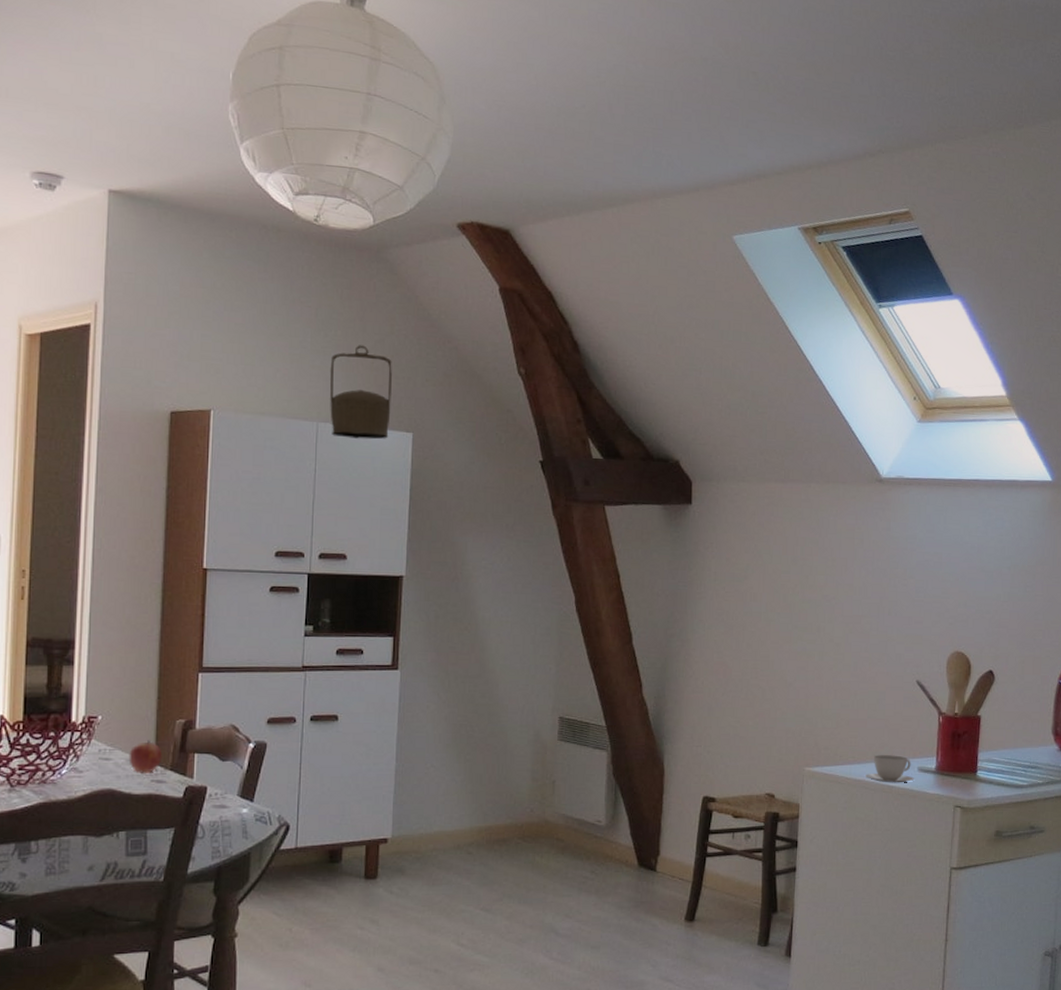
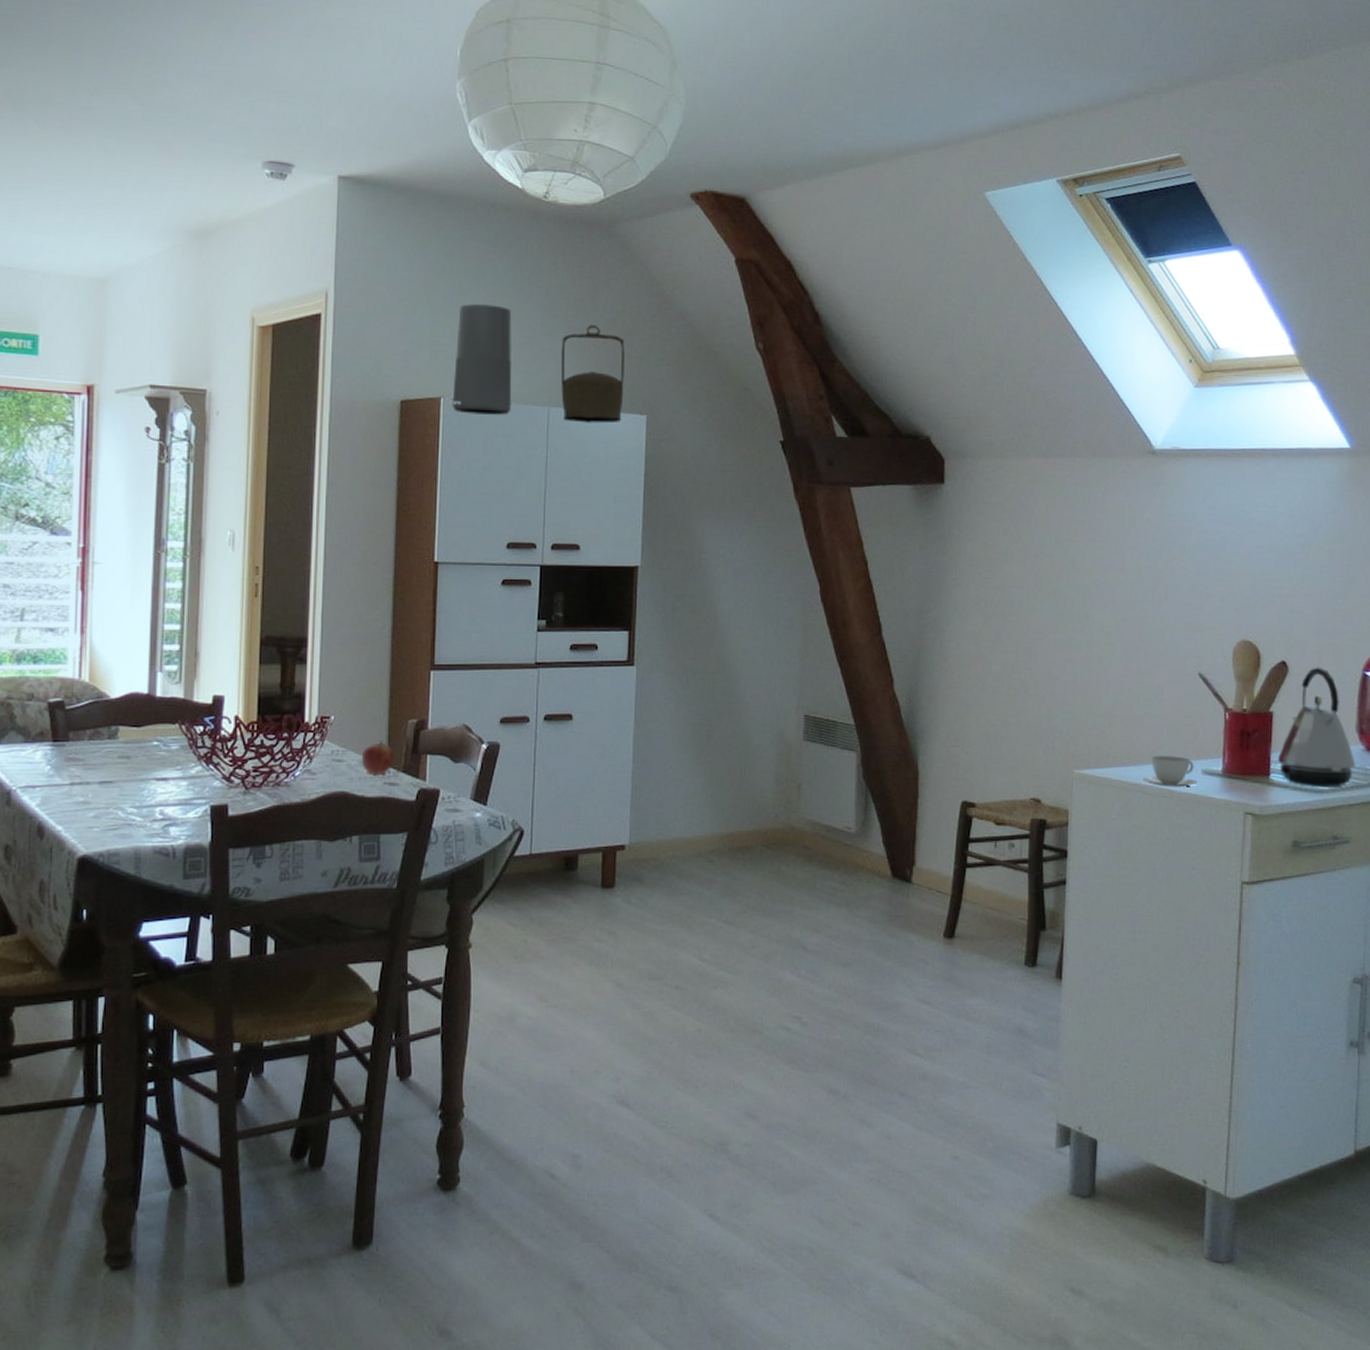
vase: none [222,320,282,429] -> present [452,304,512,415]
kettle: none [983,676,1051,782] -> present [1277,667,1356,786]

